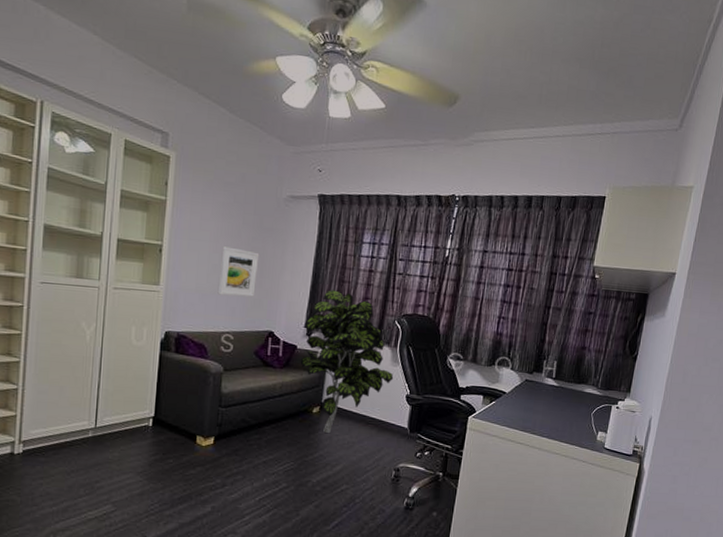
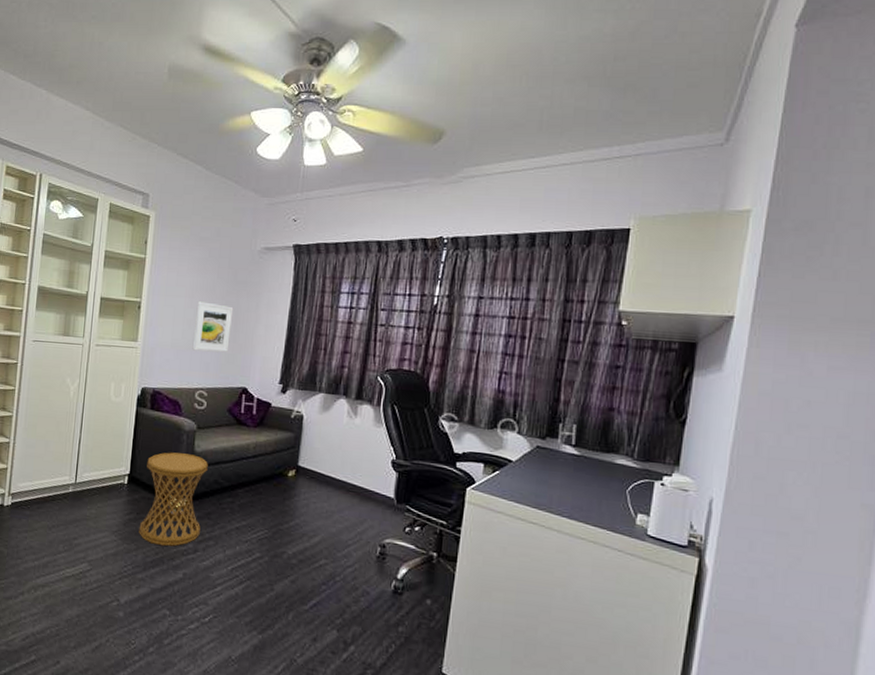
side table: none [165,394,235,483] -> present [139,452,208,547]
indoor plant: present [300,290,394,433] -> none [275,343,377,500]

